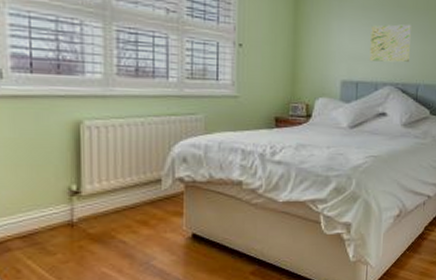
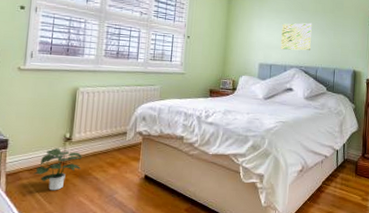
potted plant: none [29,205,101,262] -> present [34,147,83,191]

